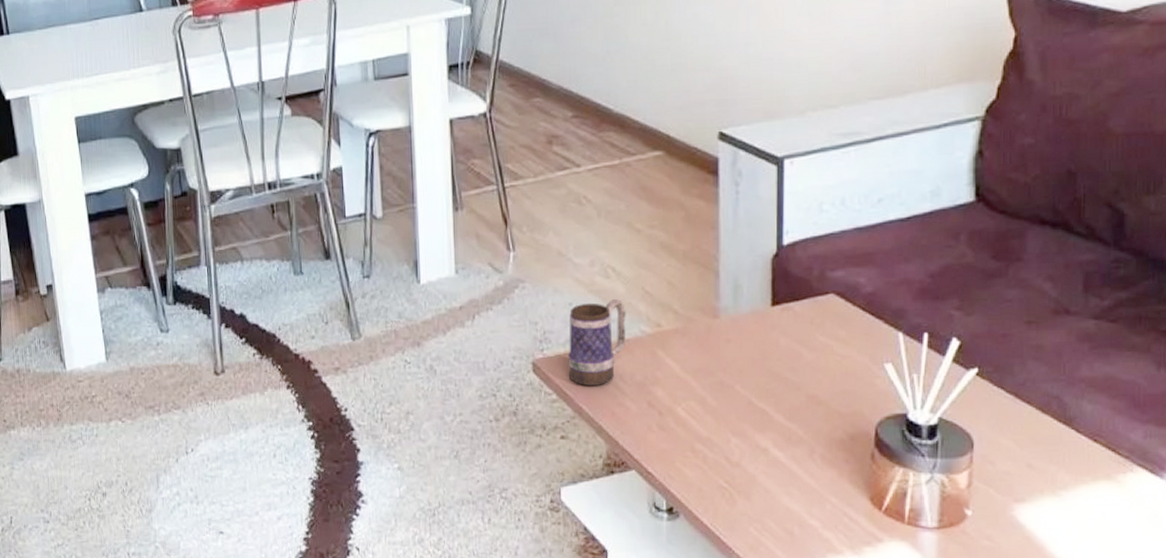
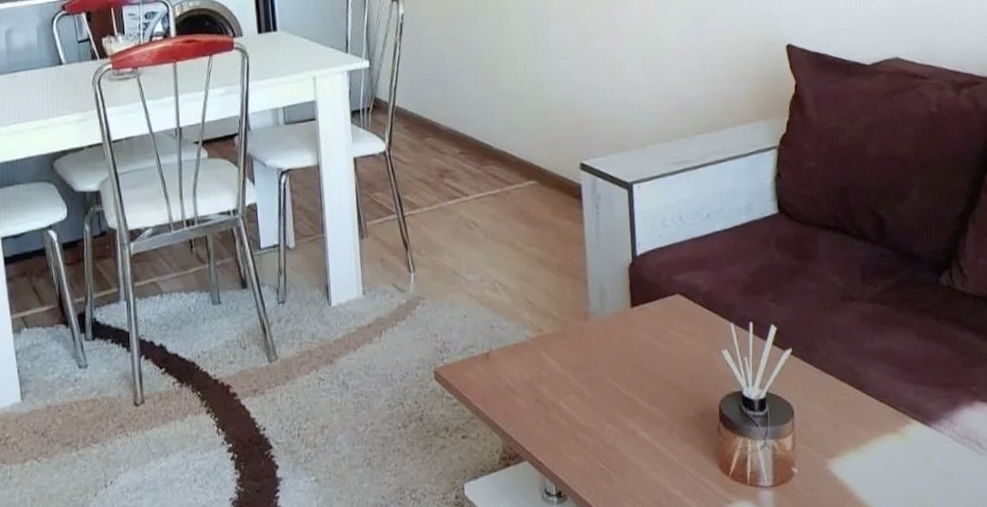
mug: present [568,299,626,387] -> none [465,310,514,389]

